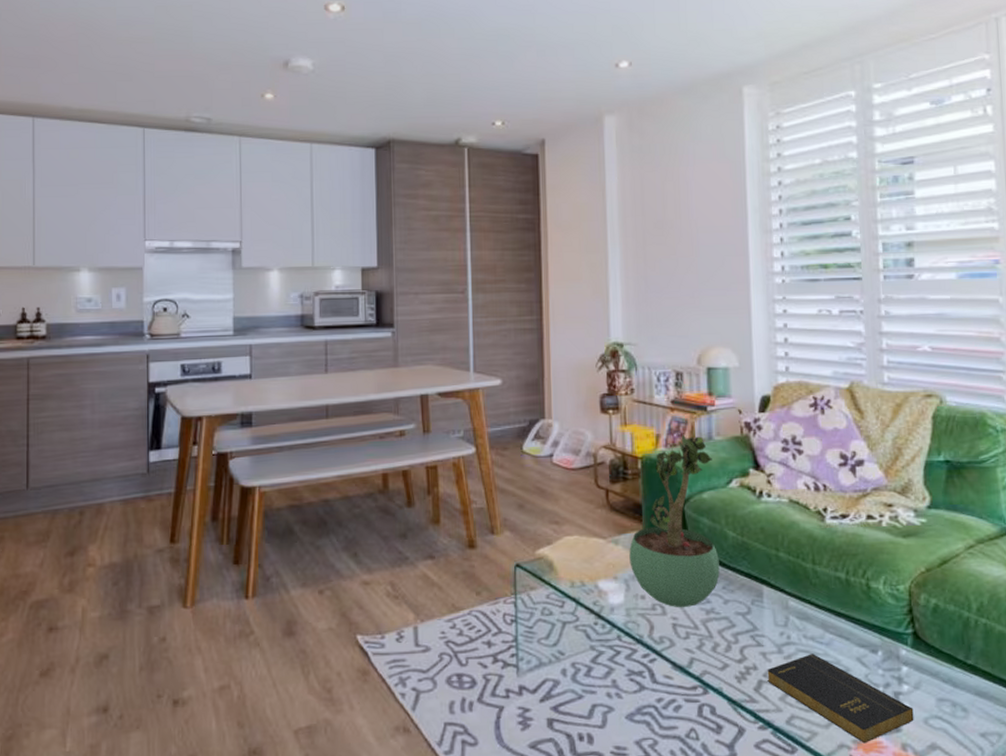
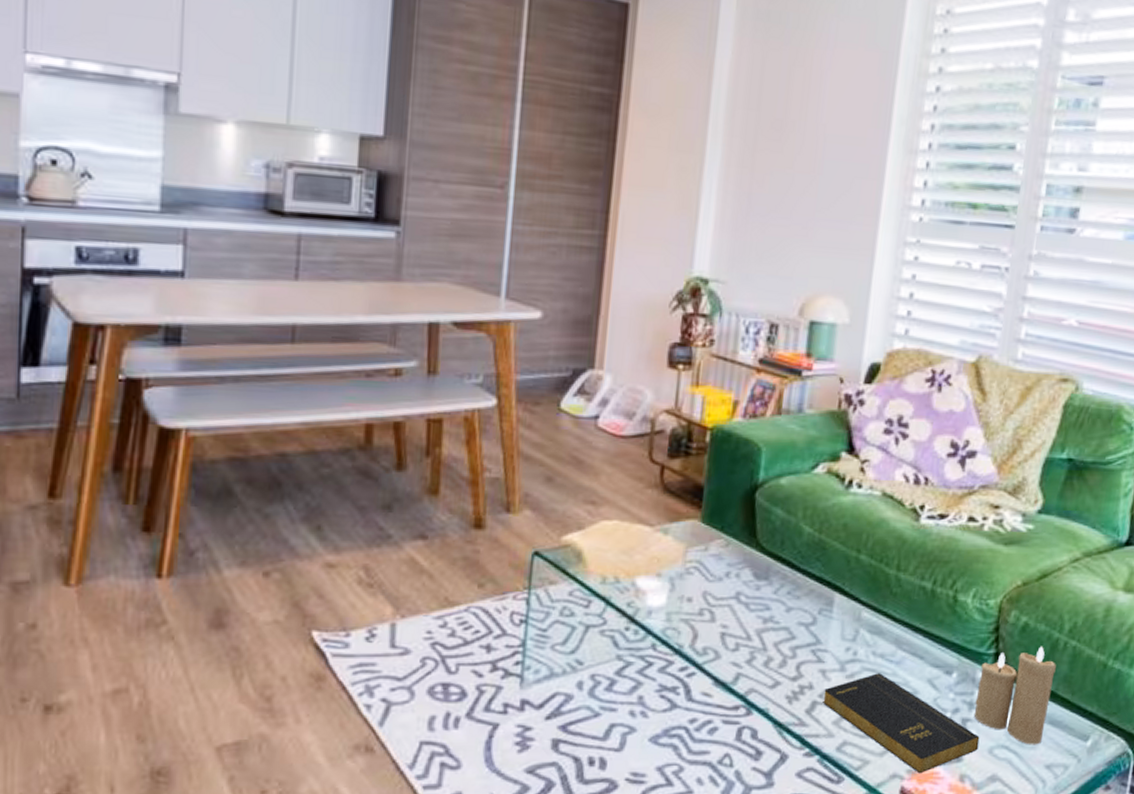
potted plant: present [629,434,720,608] -> none [679,403,799,615]
candle: none [902,624,973,715] -> present [973,646,1056,745]

